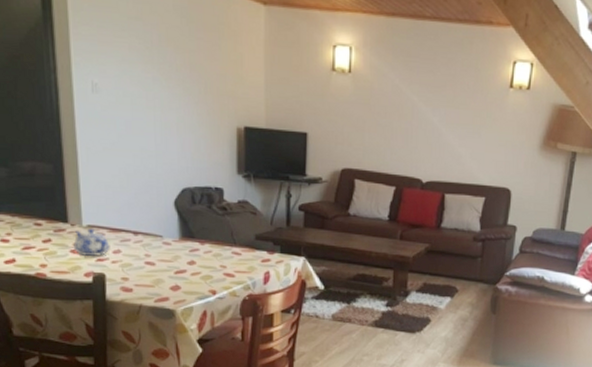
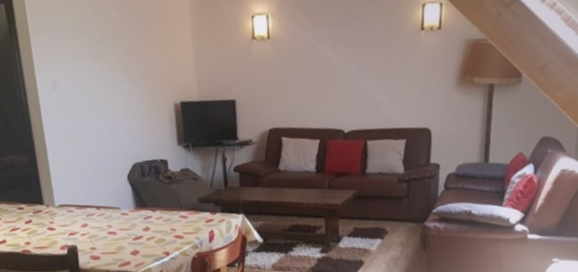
teapot: present [73,229,110,256] -> none [49,208,79,232]

